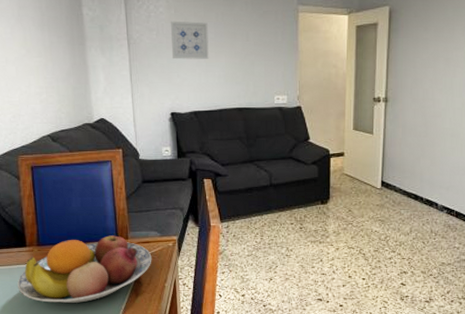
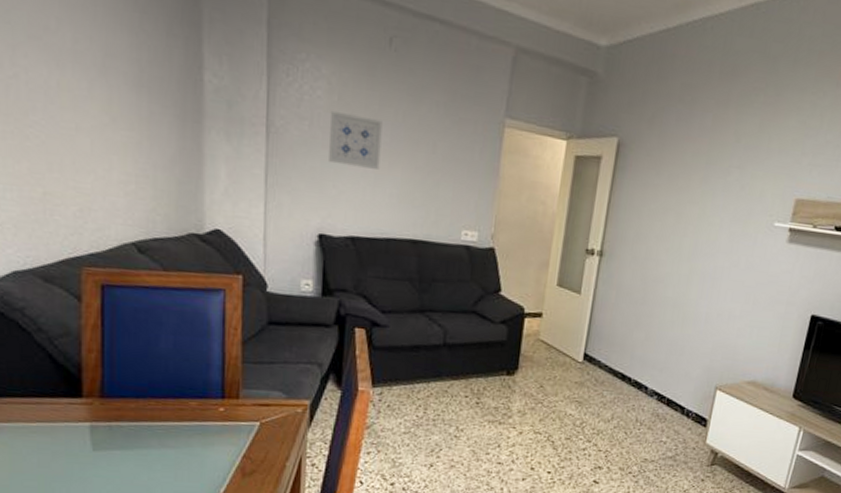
fruit bowl: present [17,233,152,303] -> none [63,389,271,481]

